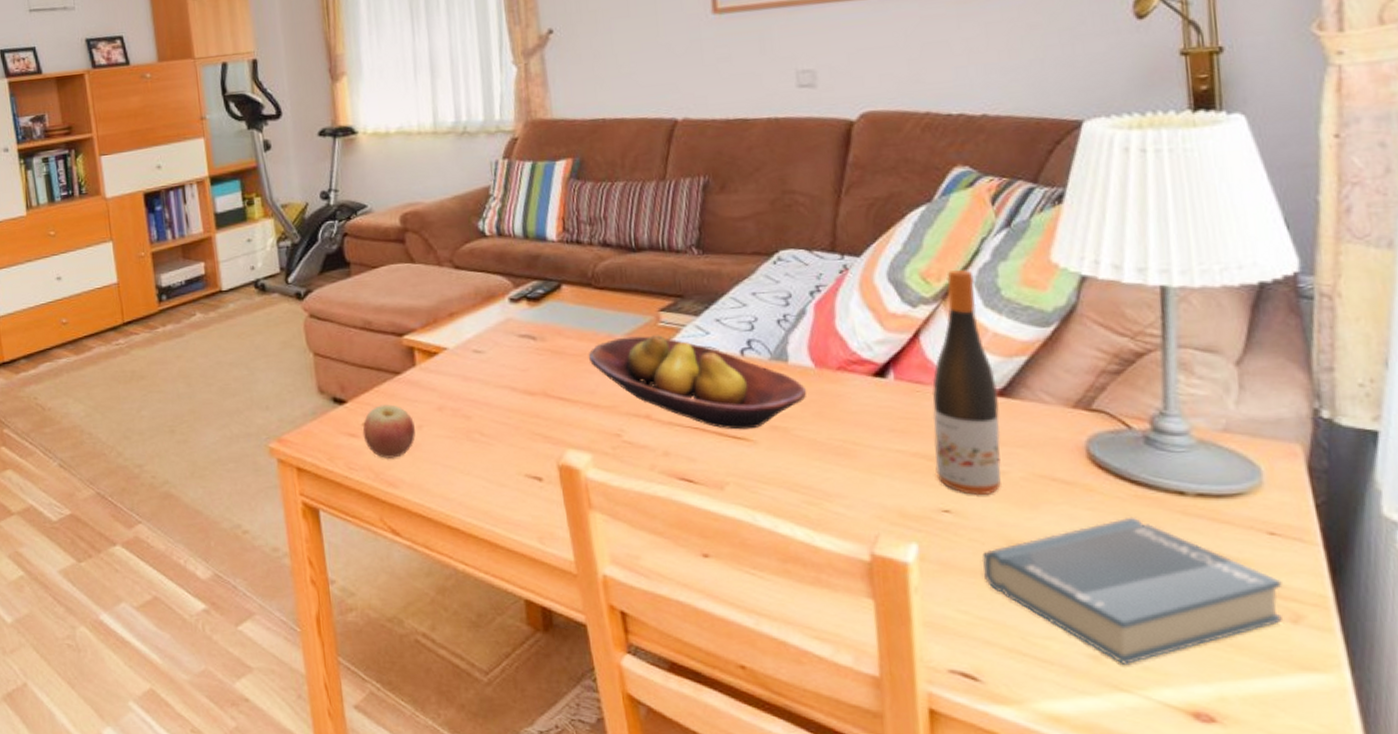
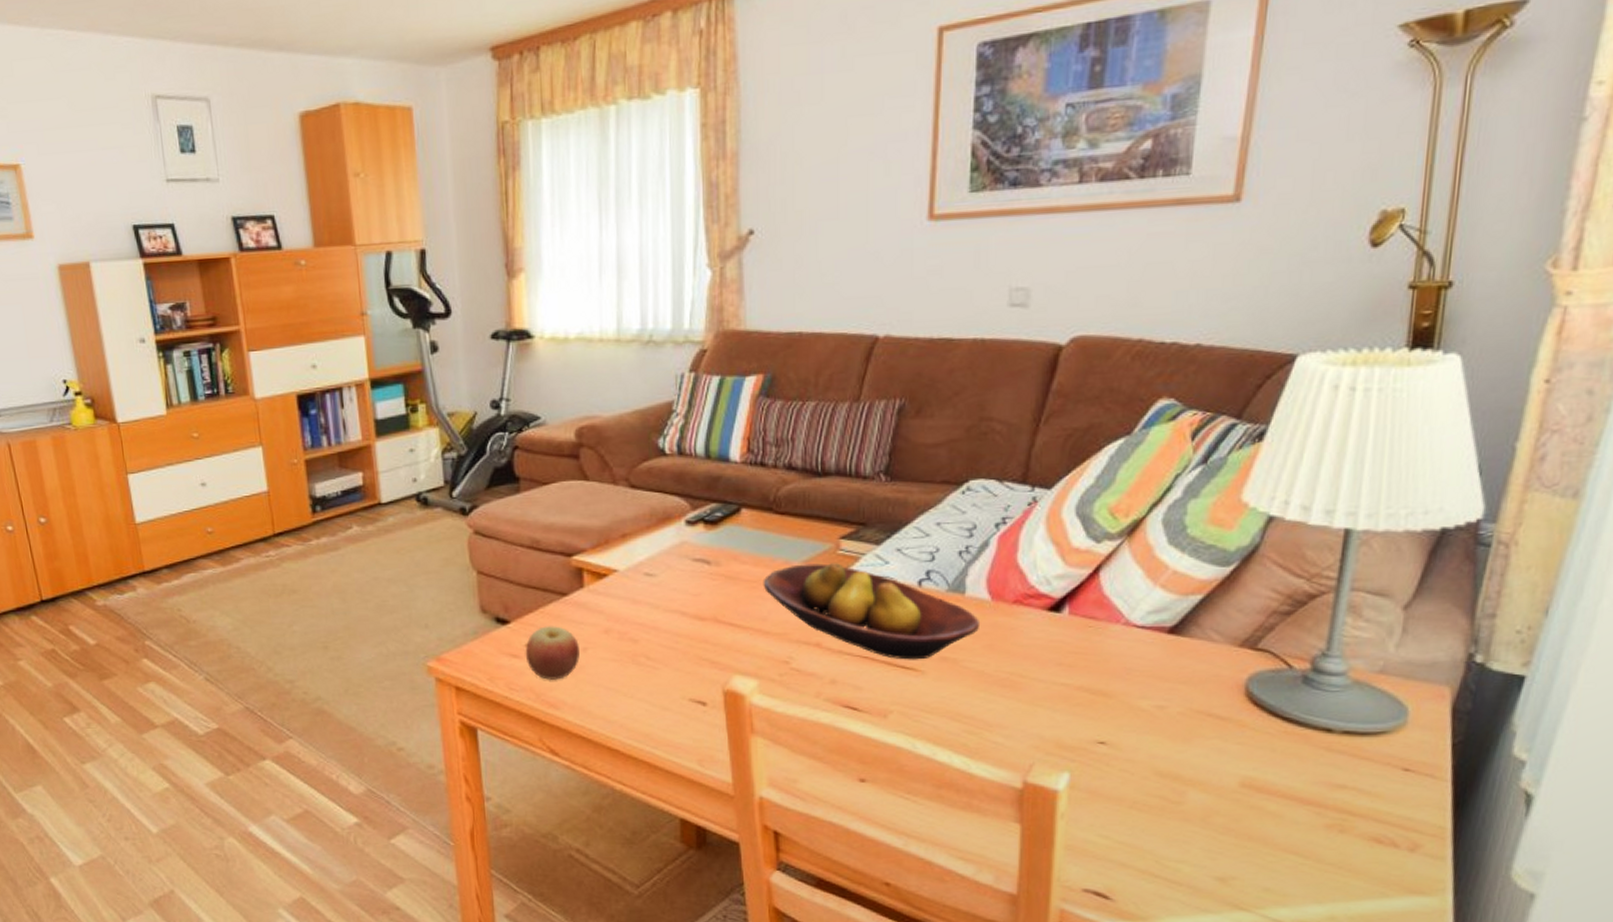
wine bottle: present [931,268,1002,496] -> none [1097,505,1169,729]
hardback book: present [981,516,1283,664] -> none [1128,751,1407,886]

